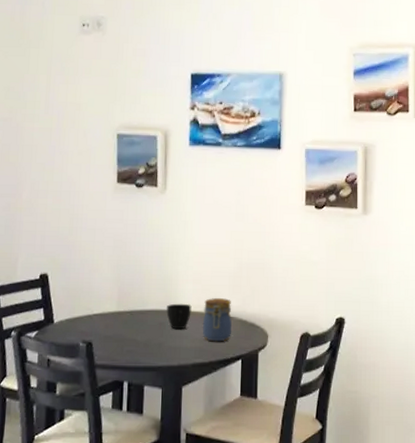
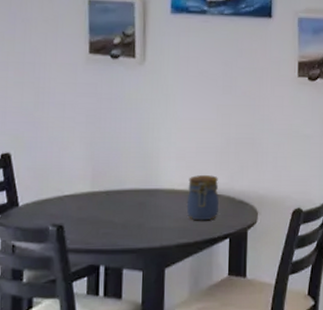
cup: present [165,303,192,330] -> none [146,181,175,209]

